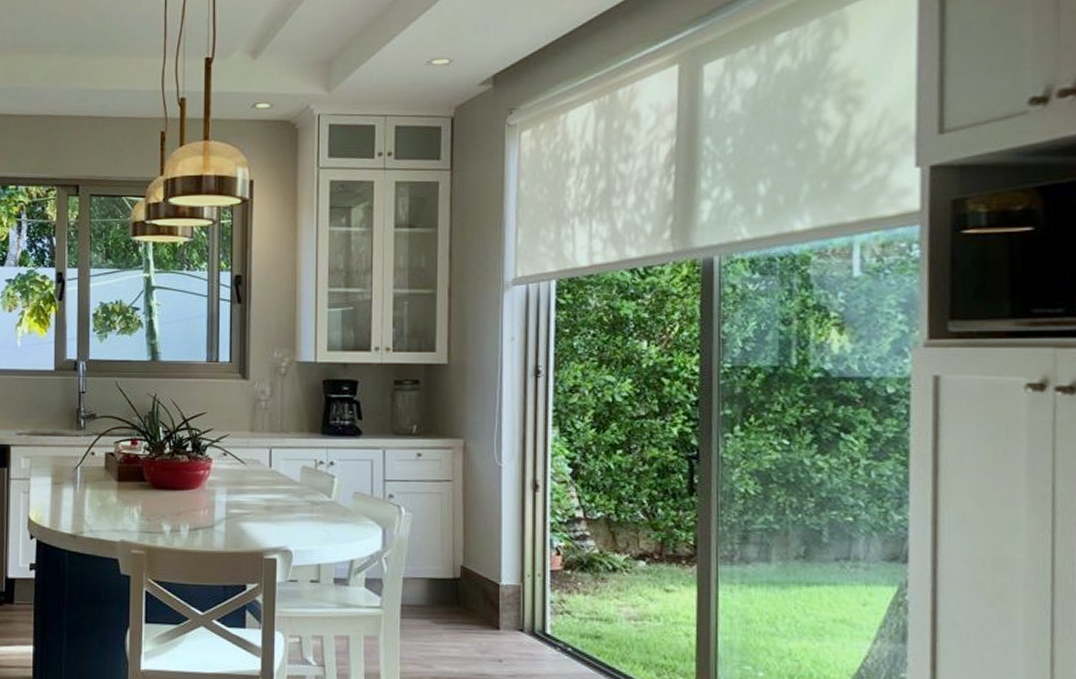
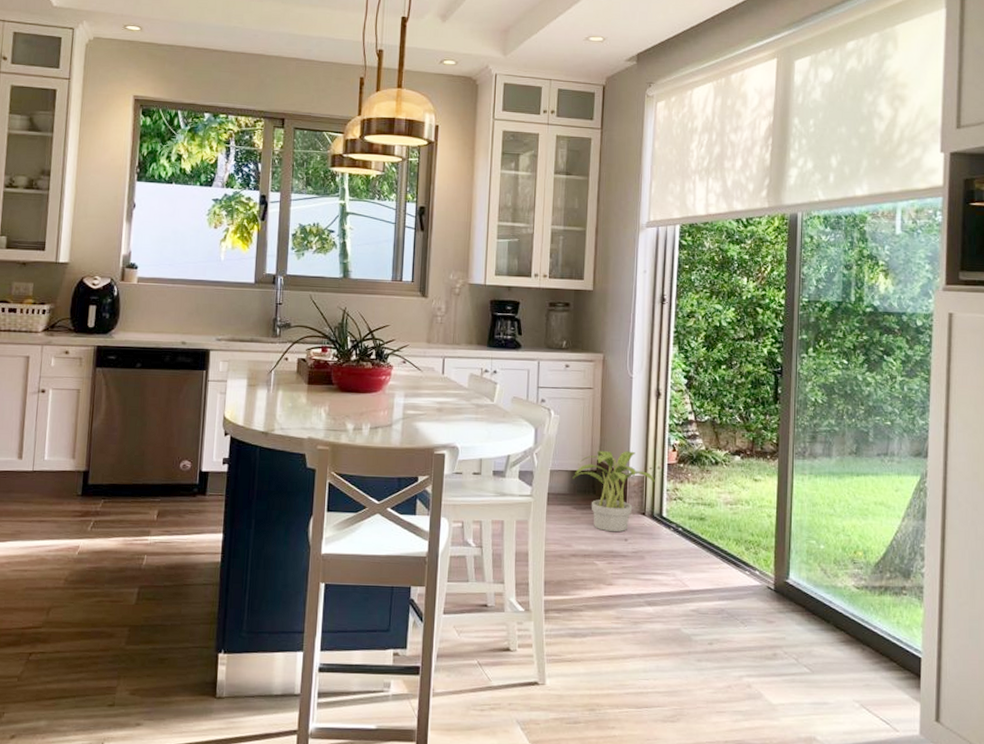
potted plant: none [431,555,535,652] -> present [572,451,655,532]

